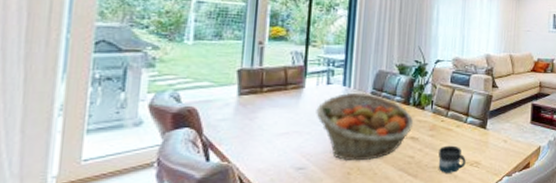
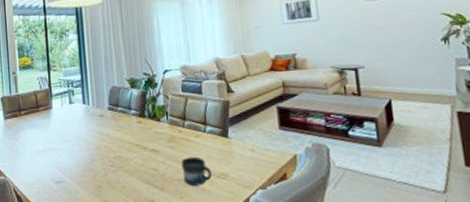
fruit basket: present [316,92,414,162] -> none [64,108,152,175]

